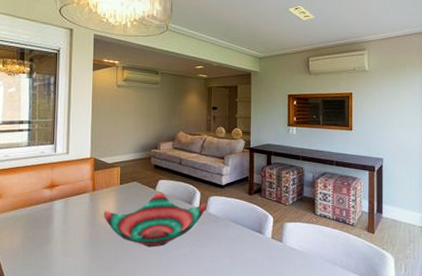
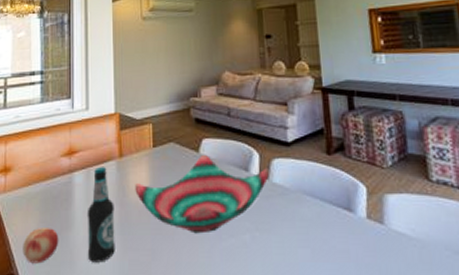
fruit: none [8,242,40,268] -> present [23,228,59,264]
bottle: none [62,197,87,268] -> present [87,166,115,263]

